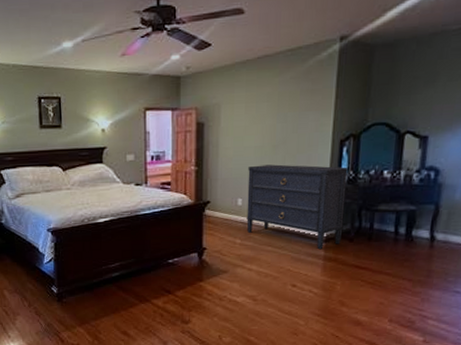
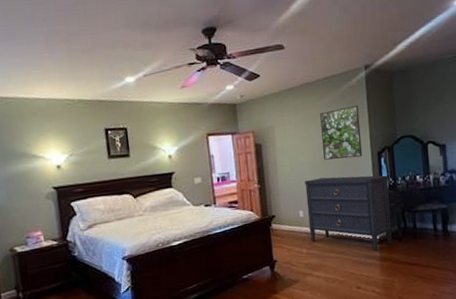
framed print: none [274,84,325,145] -> present [320,106,363,160]

